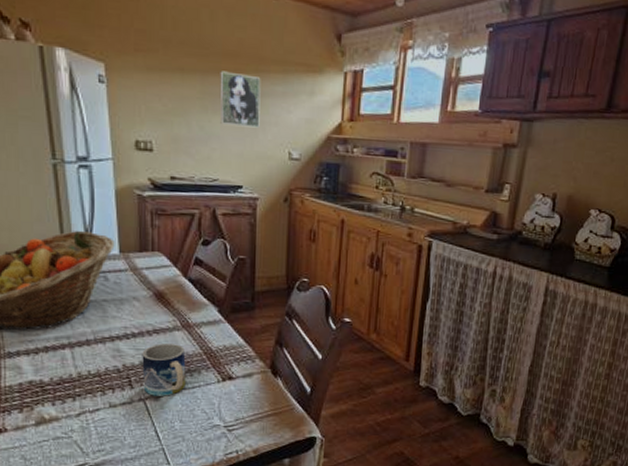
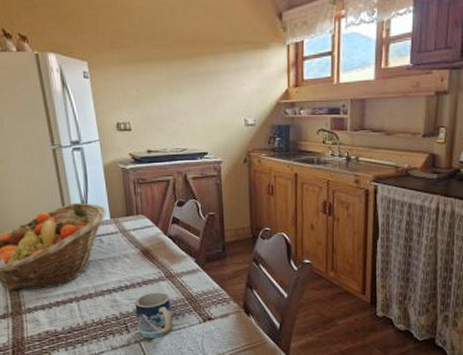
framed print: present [219,71,261,128] -> none [181,56,218,102]

